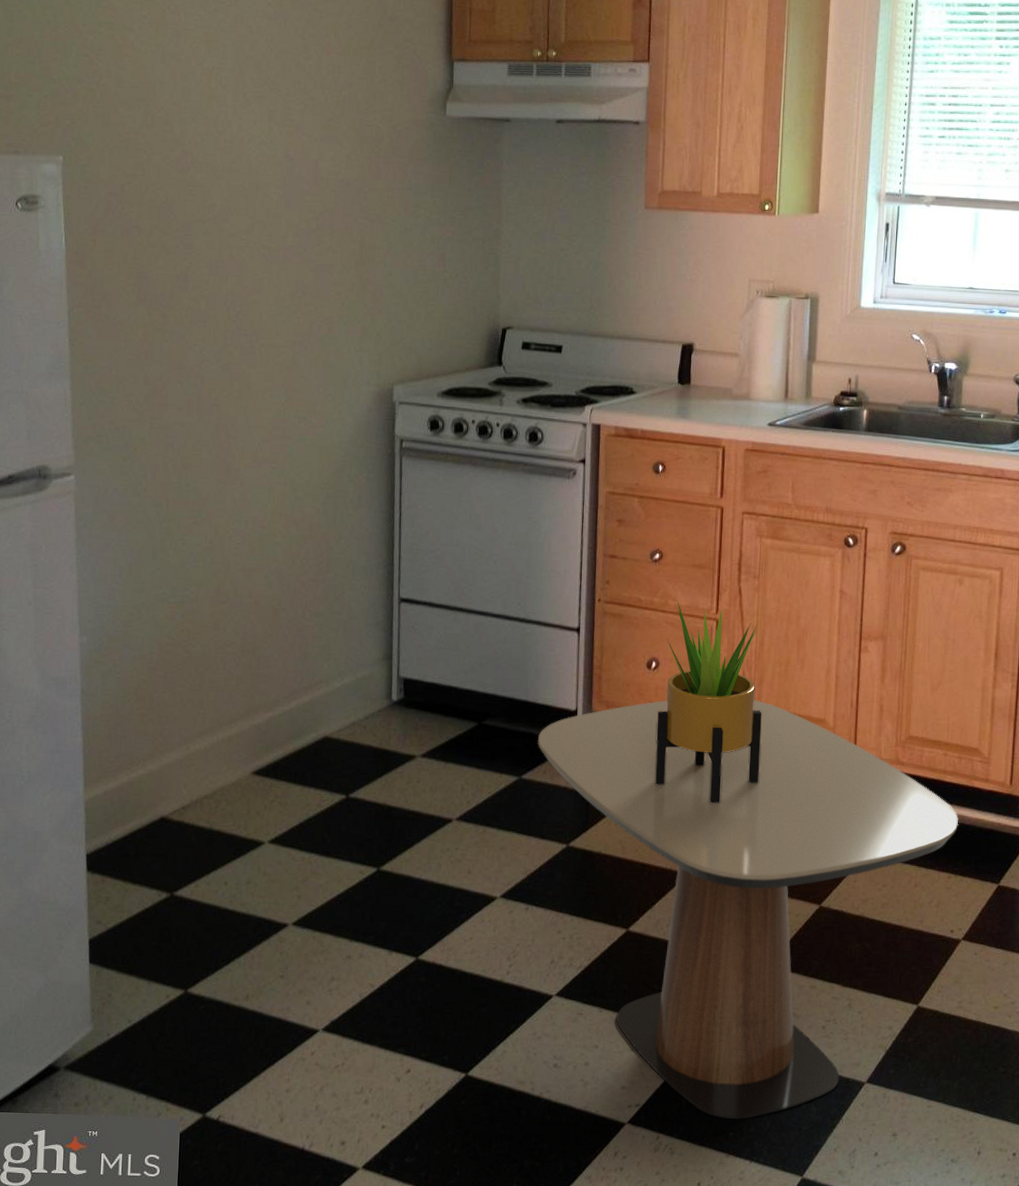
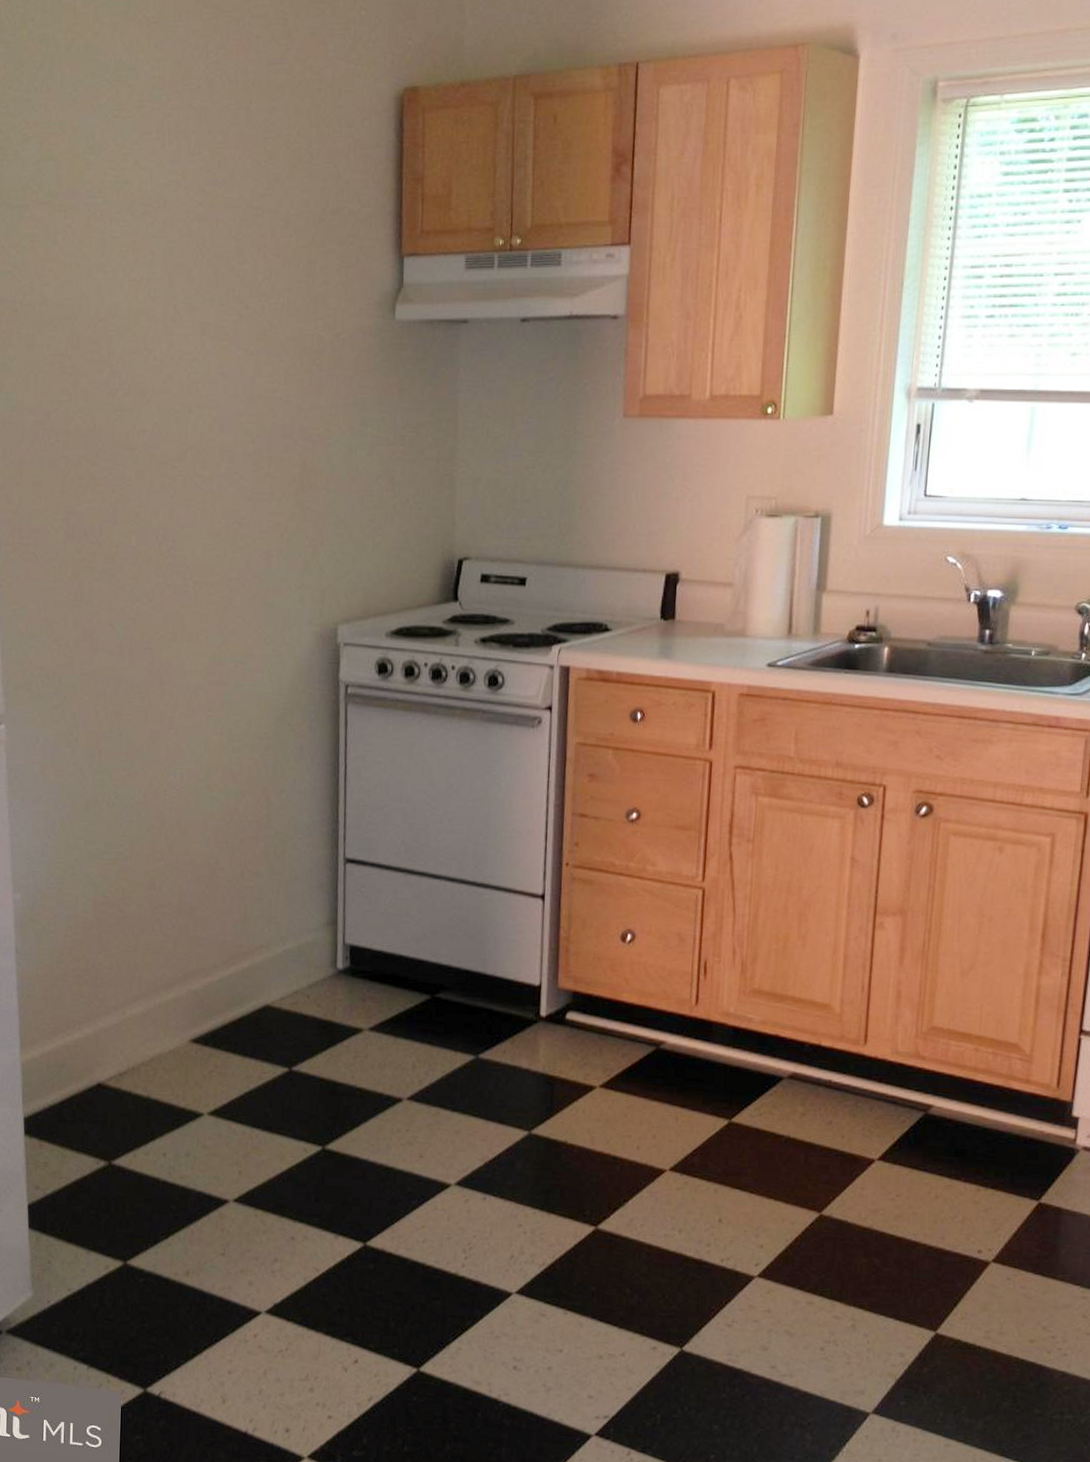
side table: present [537,700,958,1119] -> none [496,977,991,1442]
potted plant: present [655,600,762,804] -> none [629,865,755,1095]

